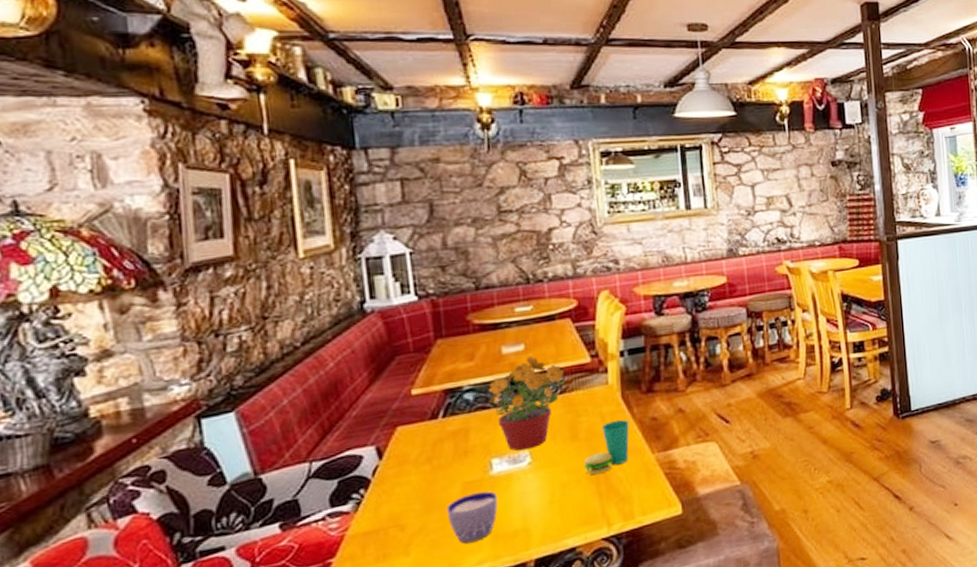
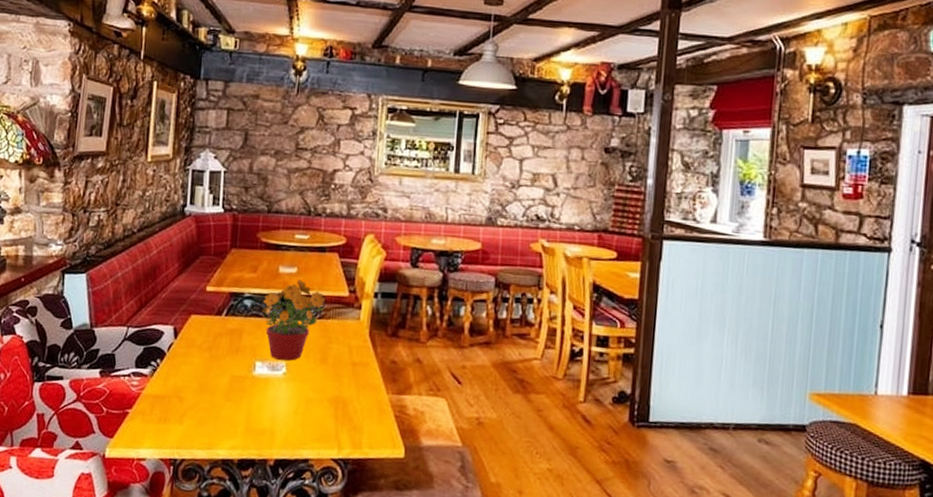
cup: present [446,491,498,544] -> none [215,386,256,429]
cup: present [584,419,630,475] -> none [327,354,373,400]

